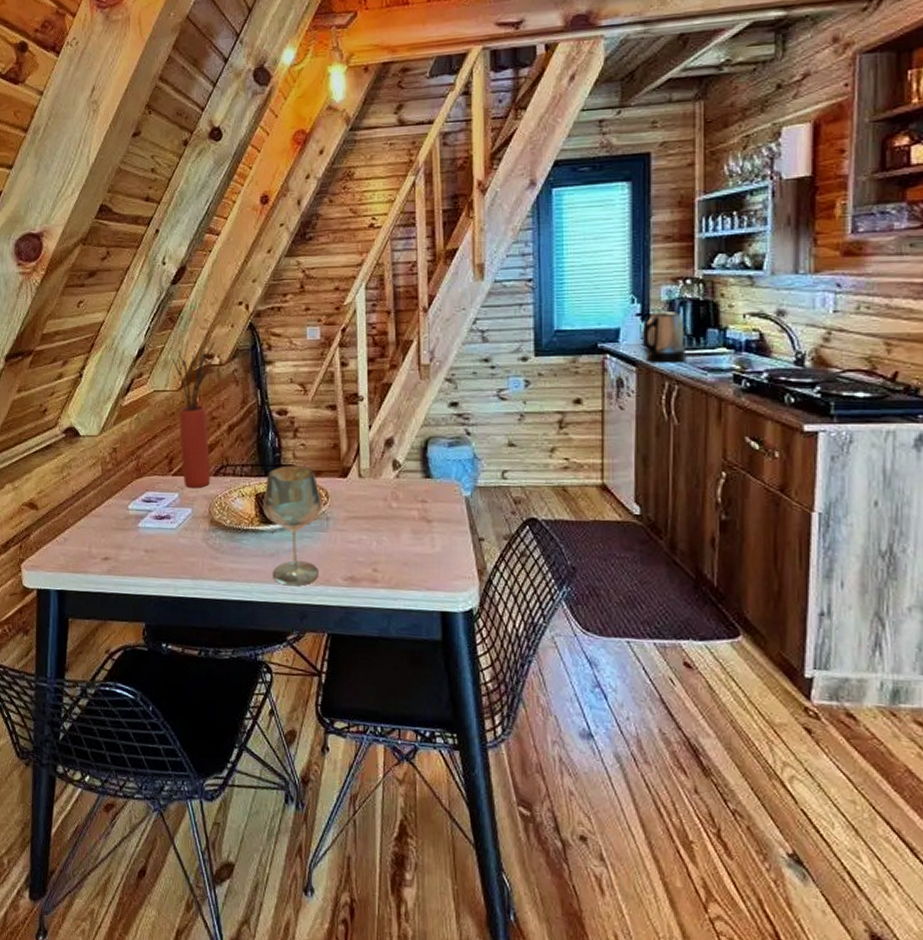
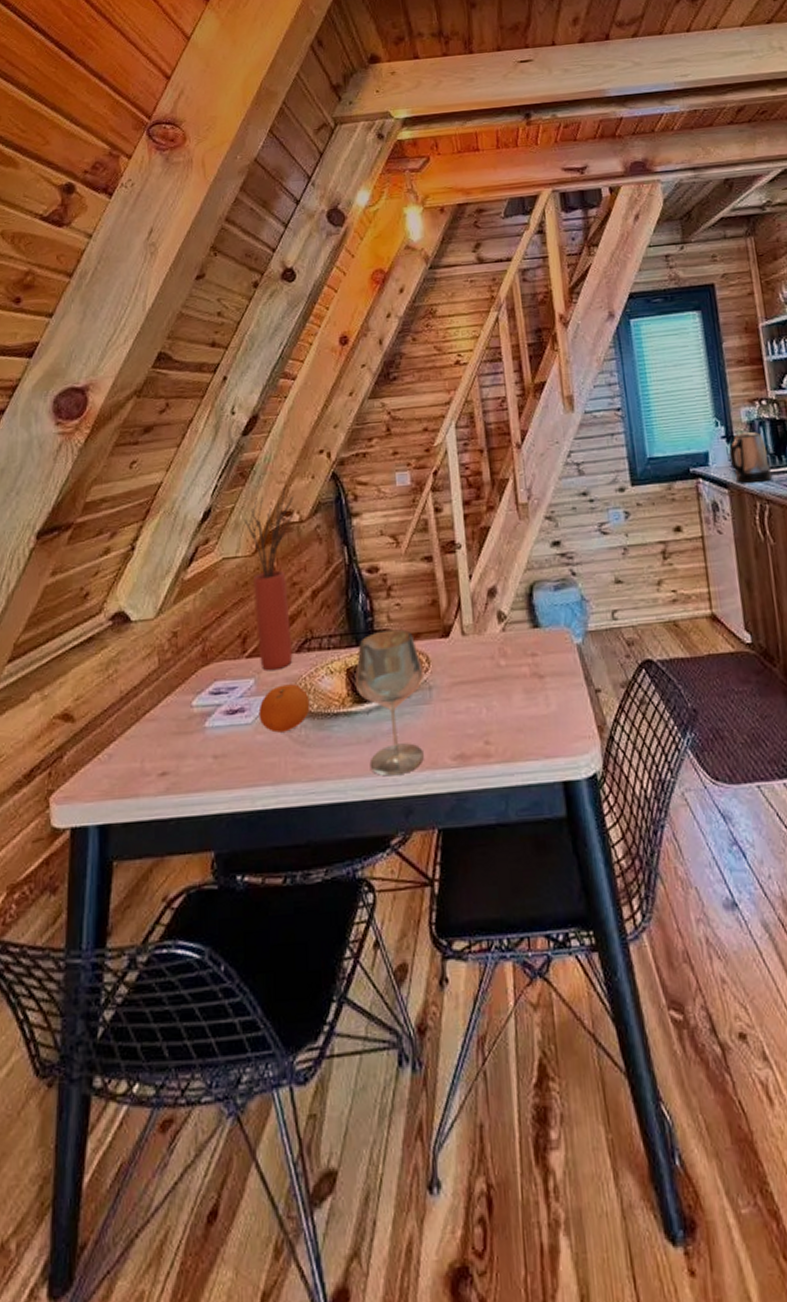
fruit: none [181,501,224,539] -> present [258,684,310,733]

